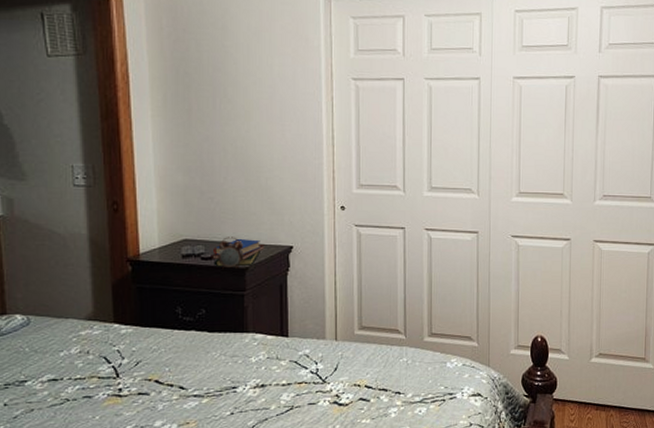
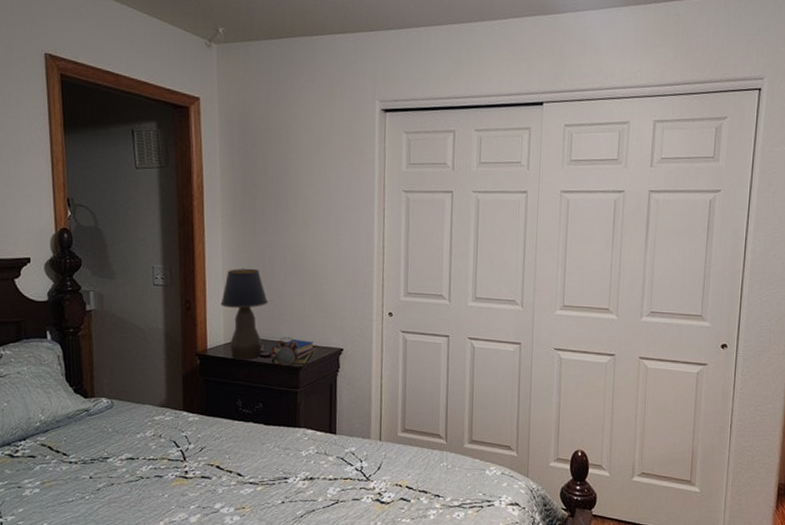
table lamp: none [153,164,208,264] -> present [220,268,268,360]

